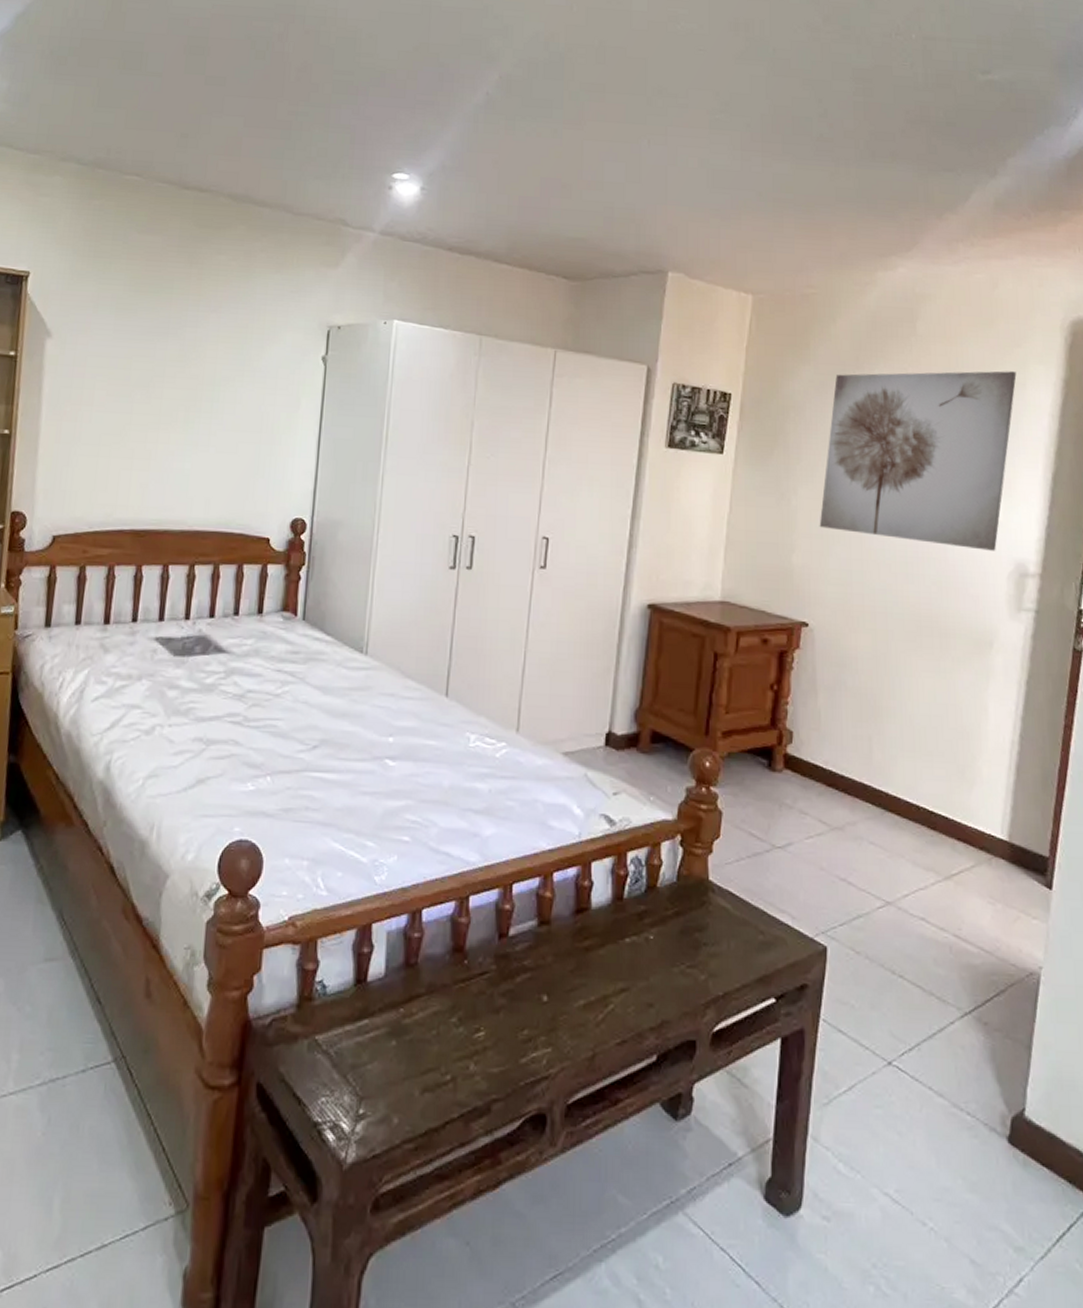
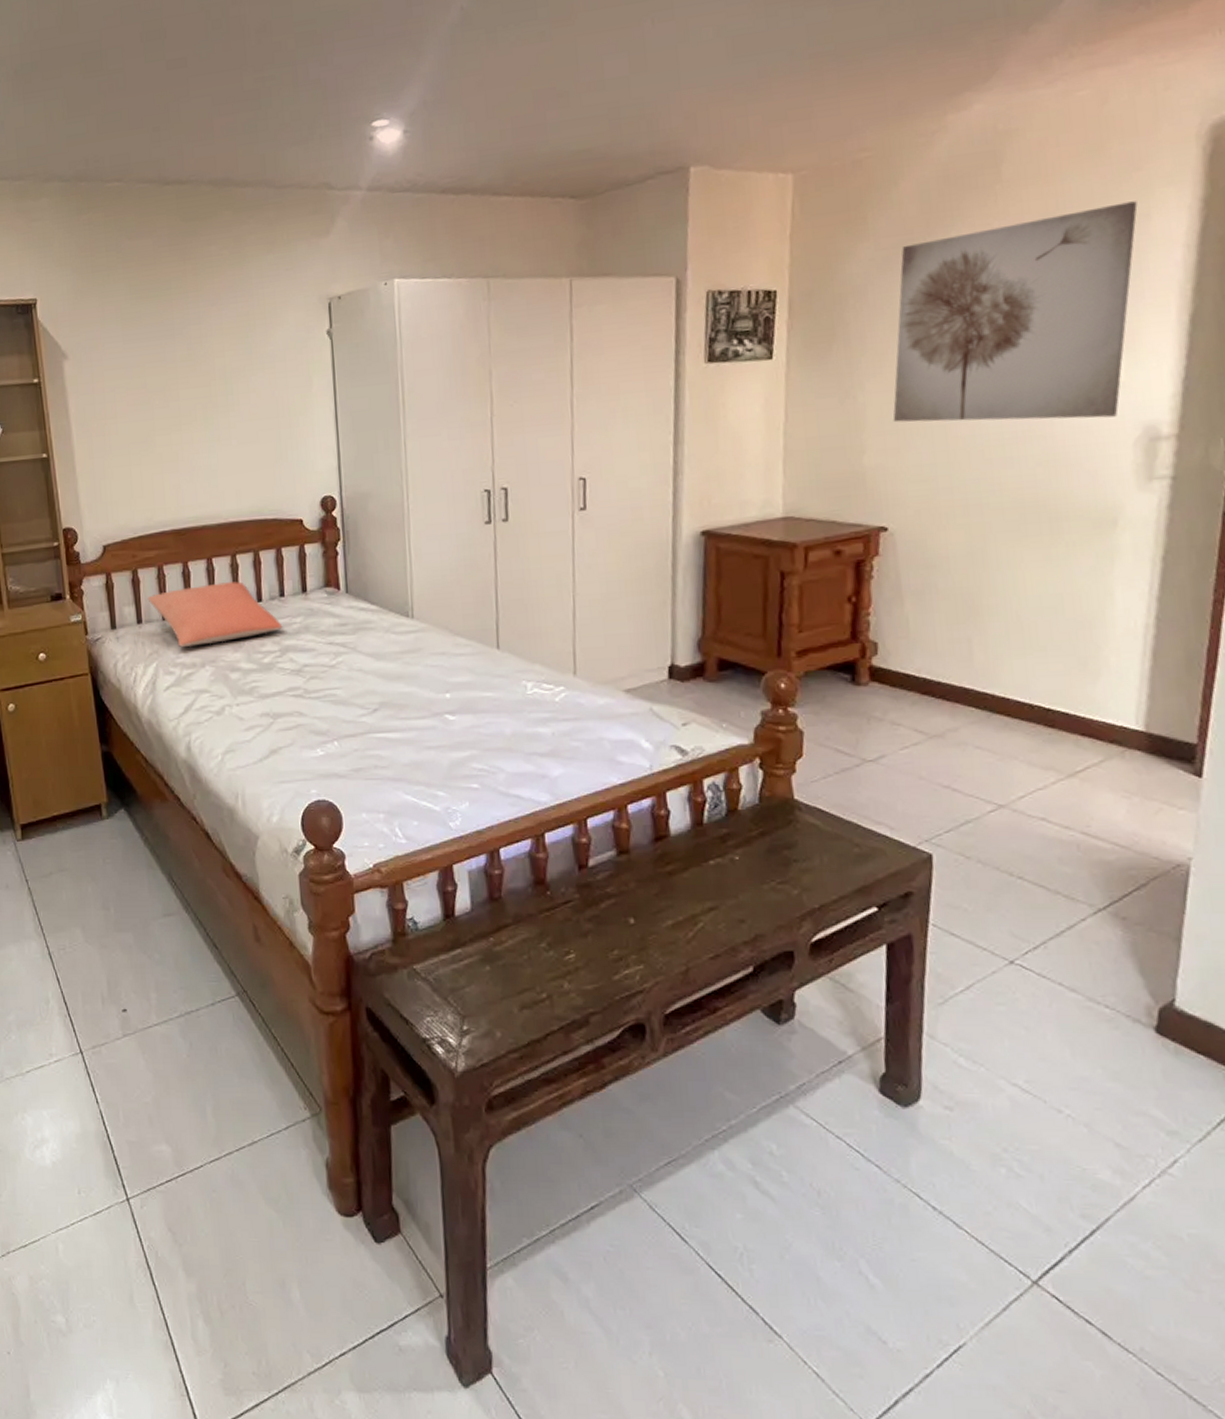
pillow: none [91,591,232,657] -> present [147,581,283,647]

